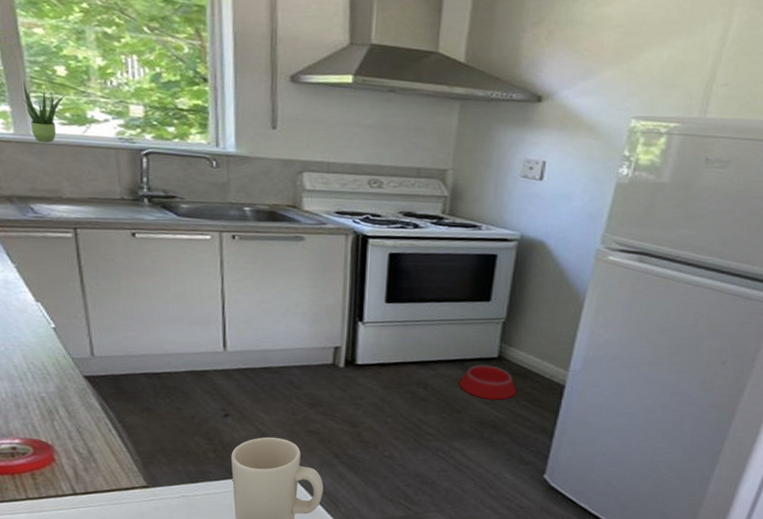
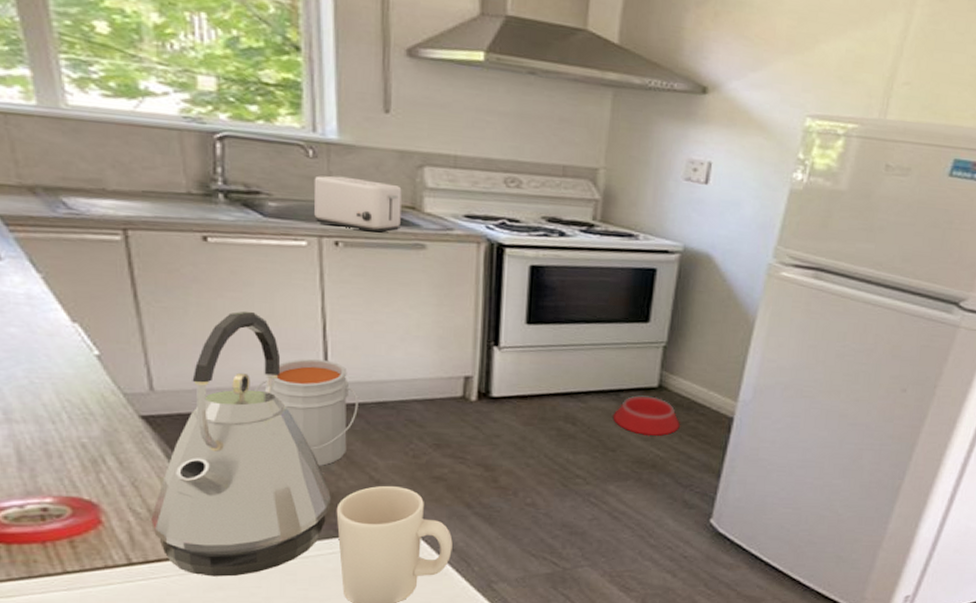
potted plant: present [23,79,67,143] -> none [49,35,110,119]
kettle: none [90,292,227,508] -> present [151,311,331,577]
bucket: none [169,331,249,420] -> present [255,359,358,467]
toaster: none [216,181,285,228] -> present [313,175,402,234]

